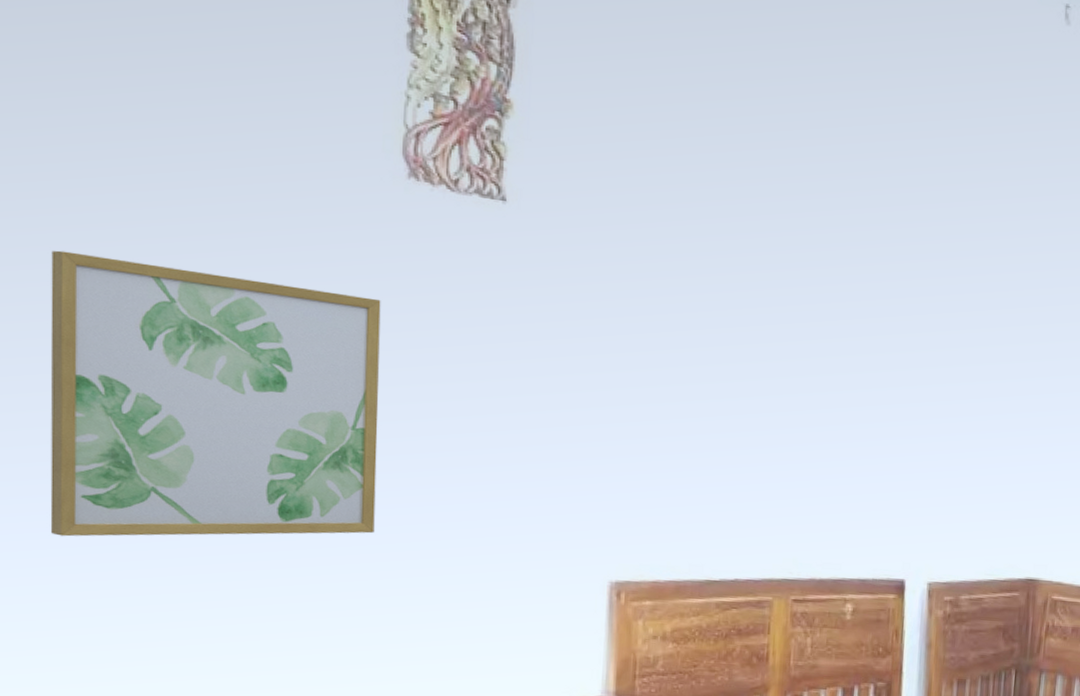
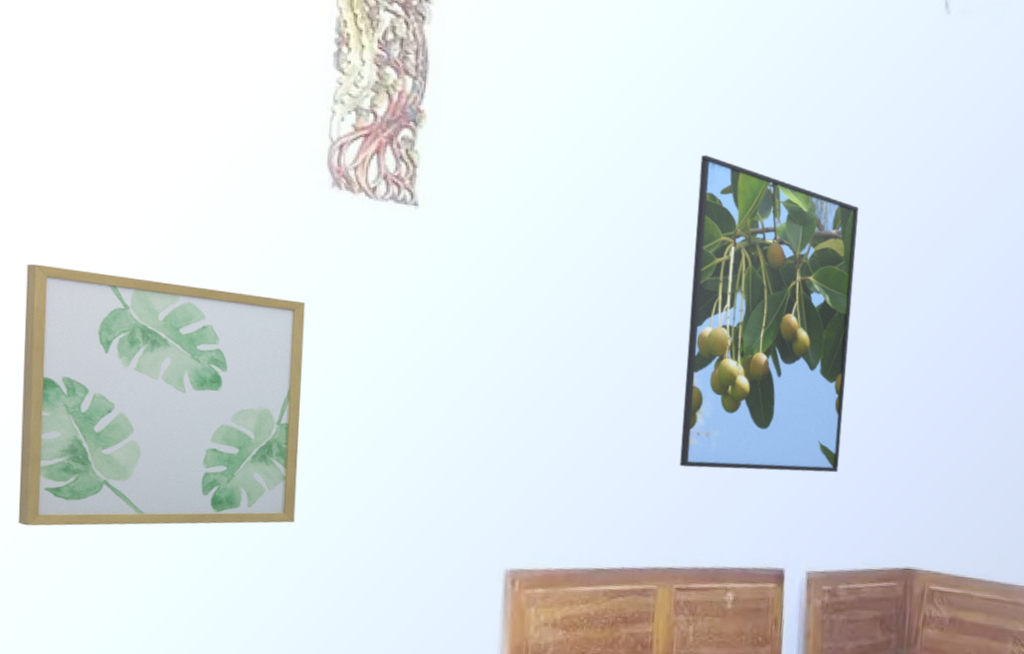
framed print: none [795,158,978,484] -> present [679,154,859,473]

